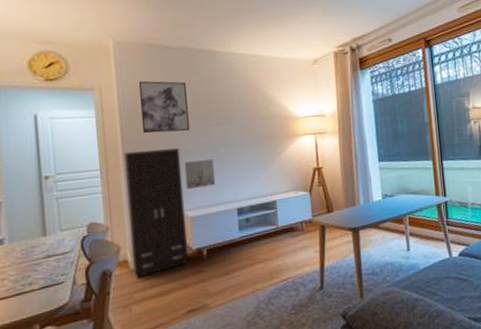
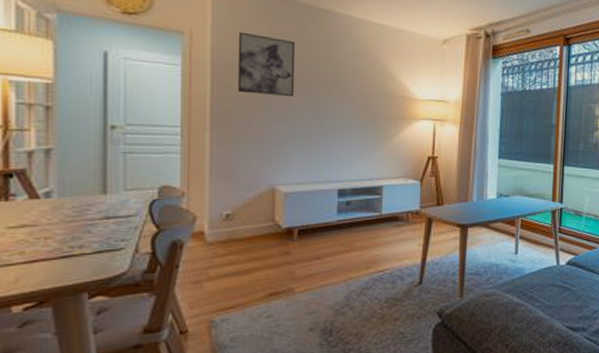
cabinet: present [124,148,189,278] -> none [211,110,280,253]
wall art: present [184,158,216,190] -> none [282,130,318,163]

